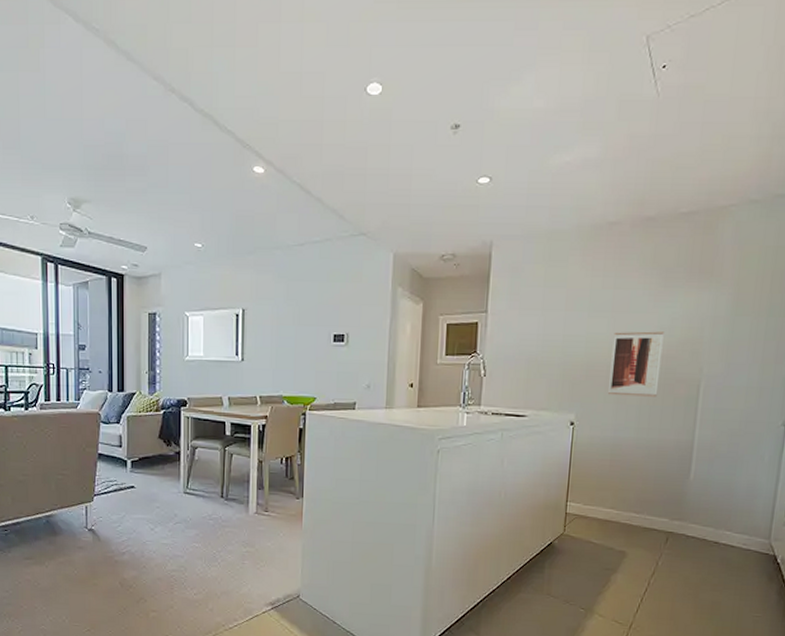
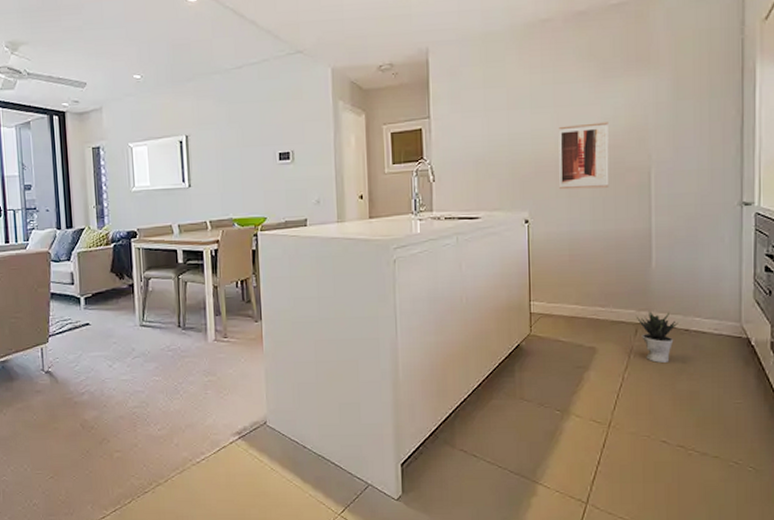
potted plant: none [668,520,709,572] -> present [635,310,678,363]

